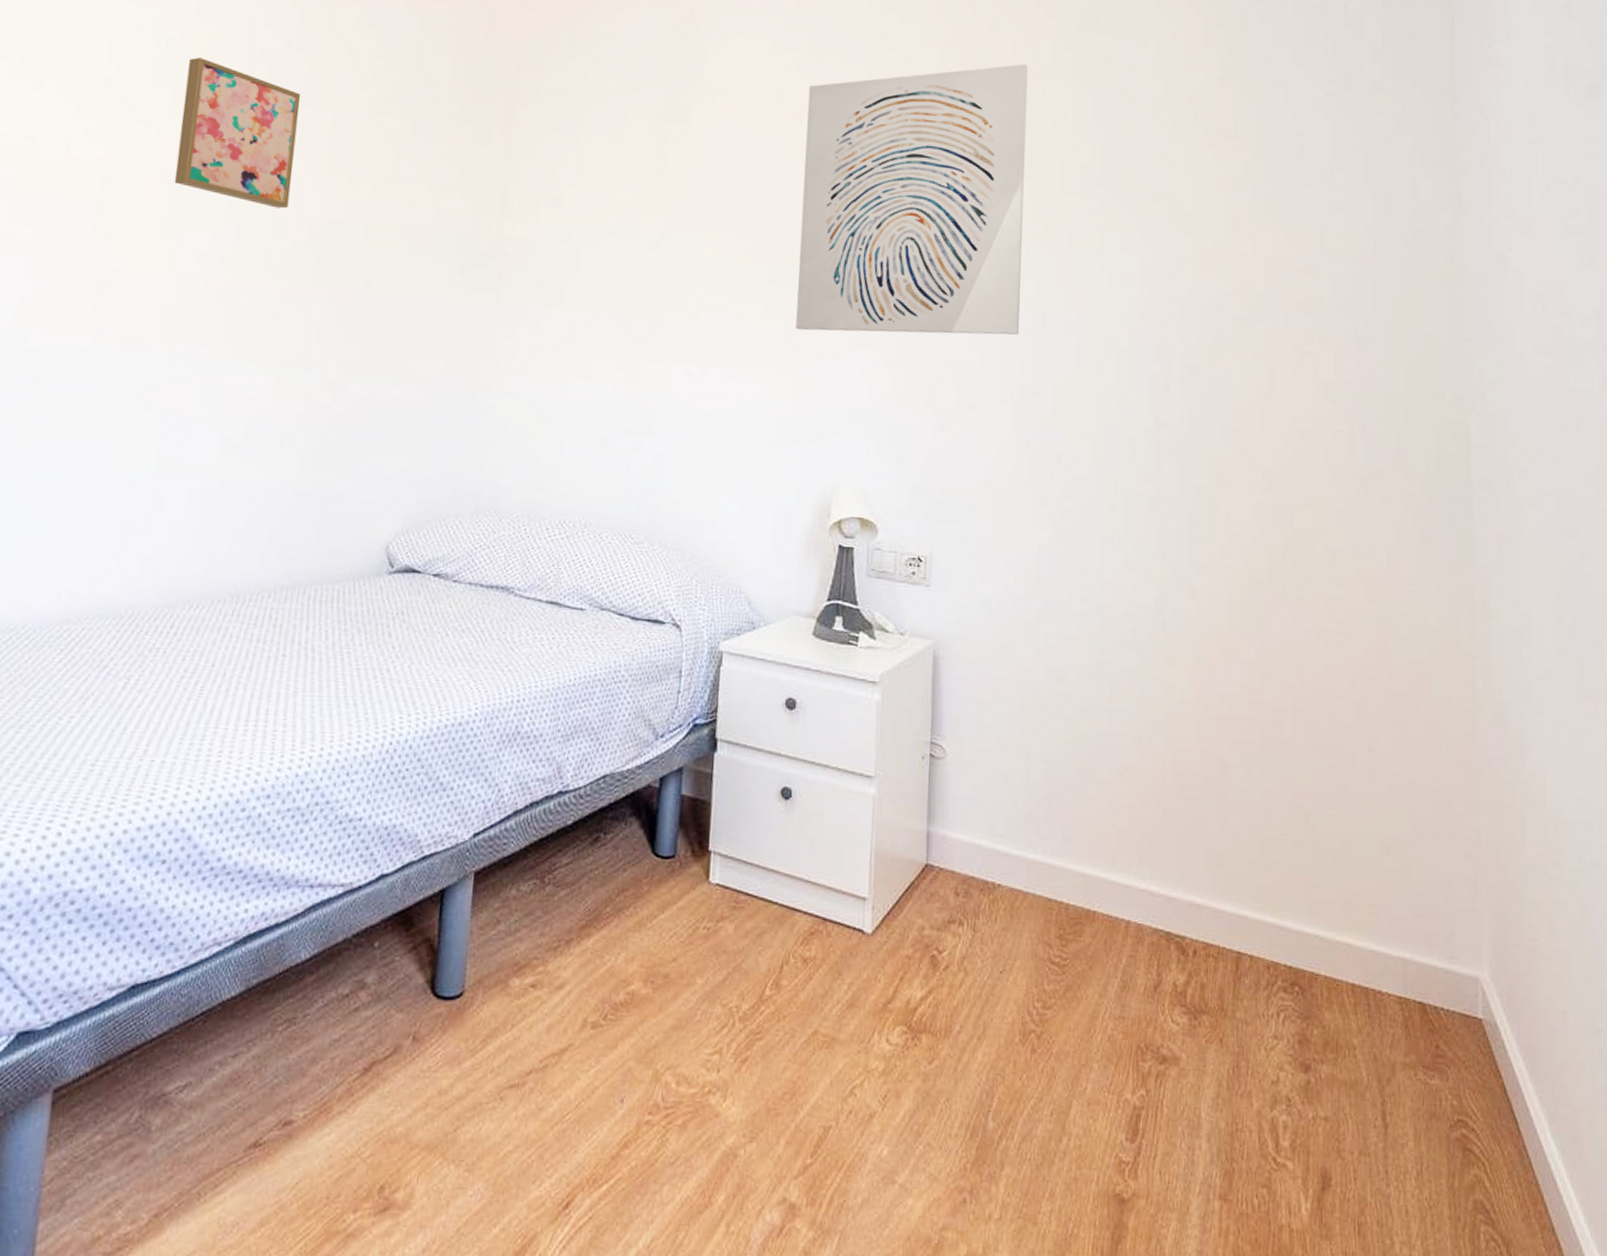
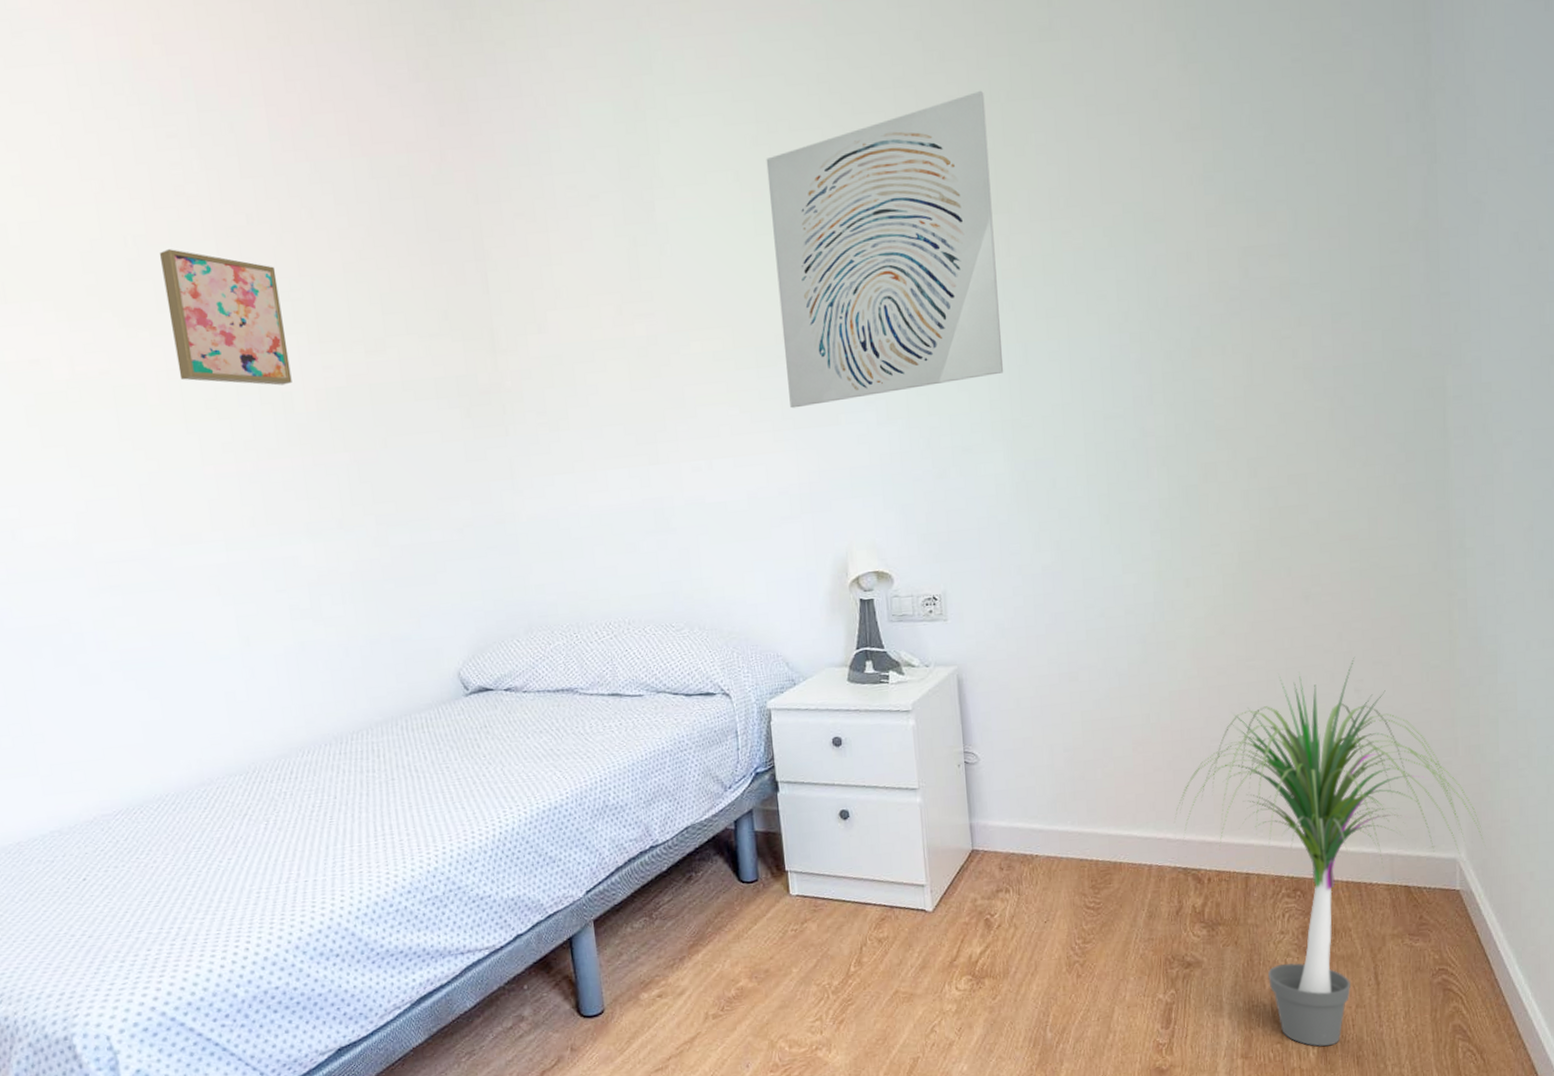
potted plant: none [1159,710,1511,1202] -> present [1174,656,1485,1047]

